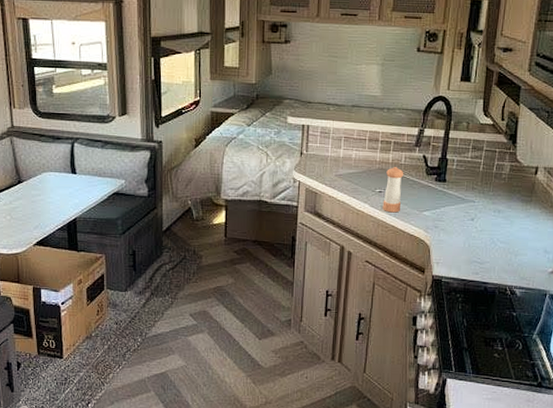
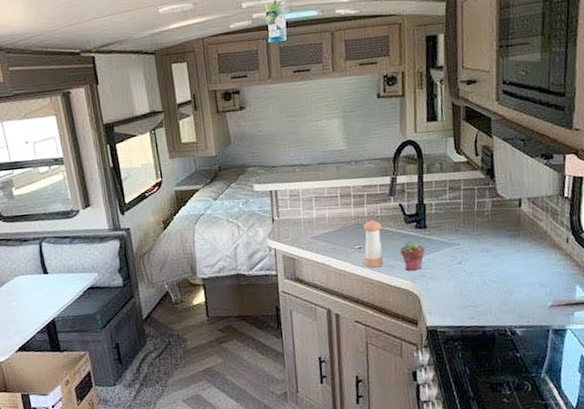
potted succulent: none [418,190,442,221] -> present [400,239,425,271]

